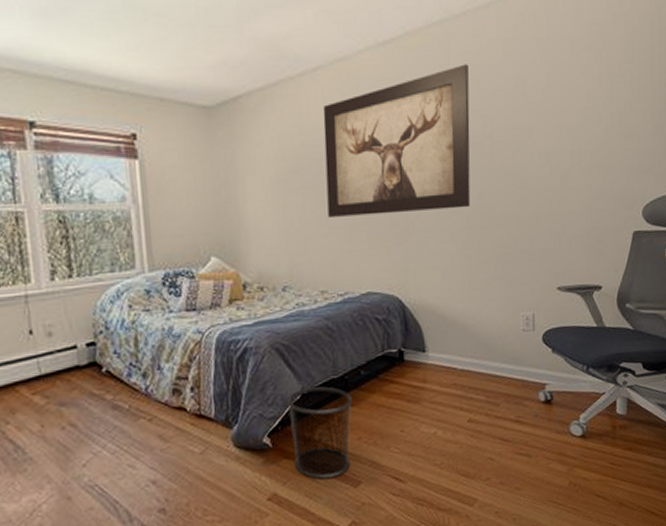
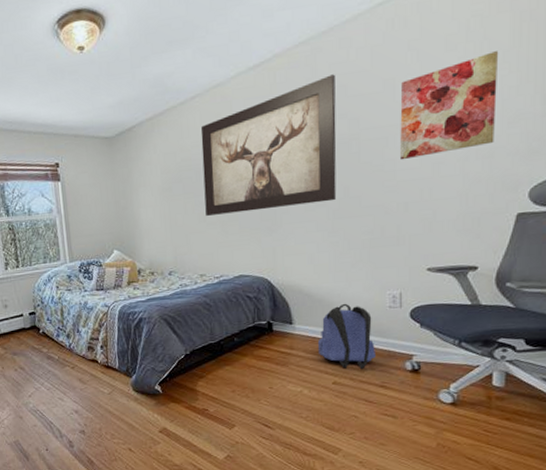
waste bin: present [287,386,353,479] -> none [173,349,228,420]
backpack: none [452,326,510,403] -> present [317,303,375,369]
wall art: none [531,63,616,168] -> present [400,51,499,160]

